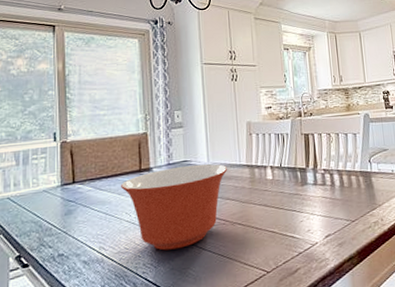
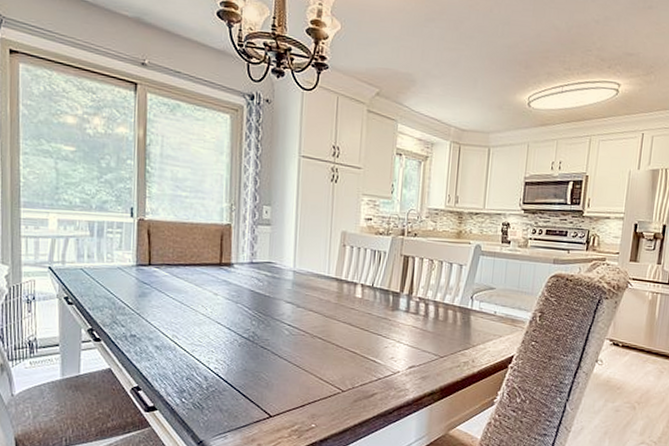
mixing bowl: present [121,164,228,251] -> none [199,267,315,352]

